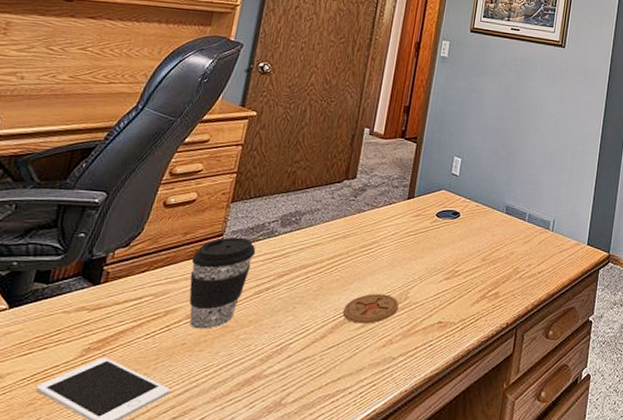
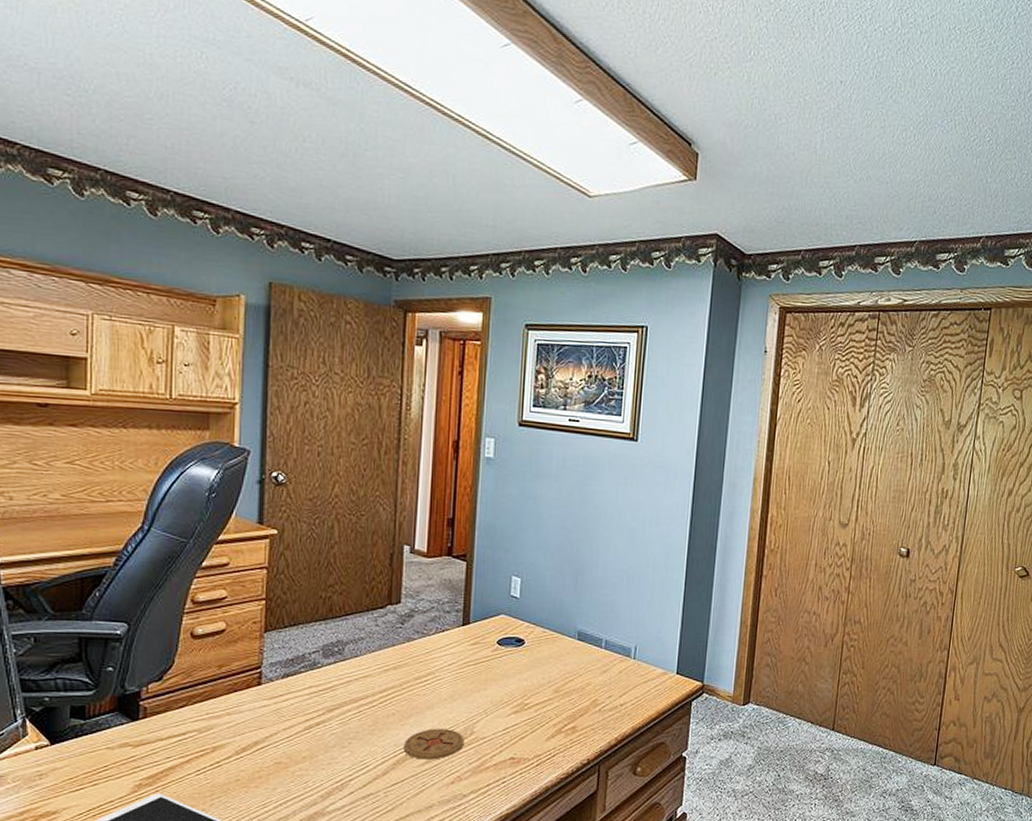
coffee cup: present [189,237,256,329] -> none [231,669,299,765]

